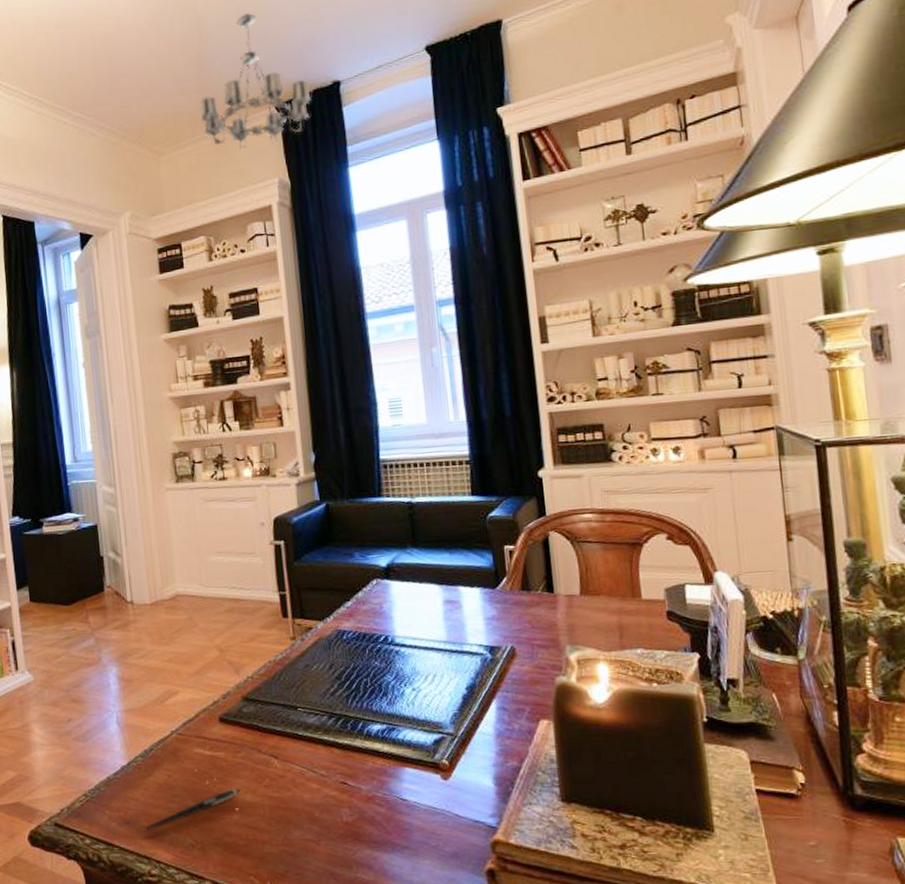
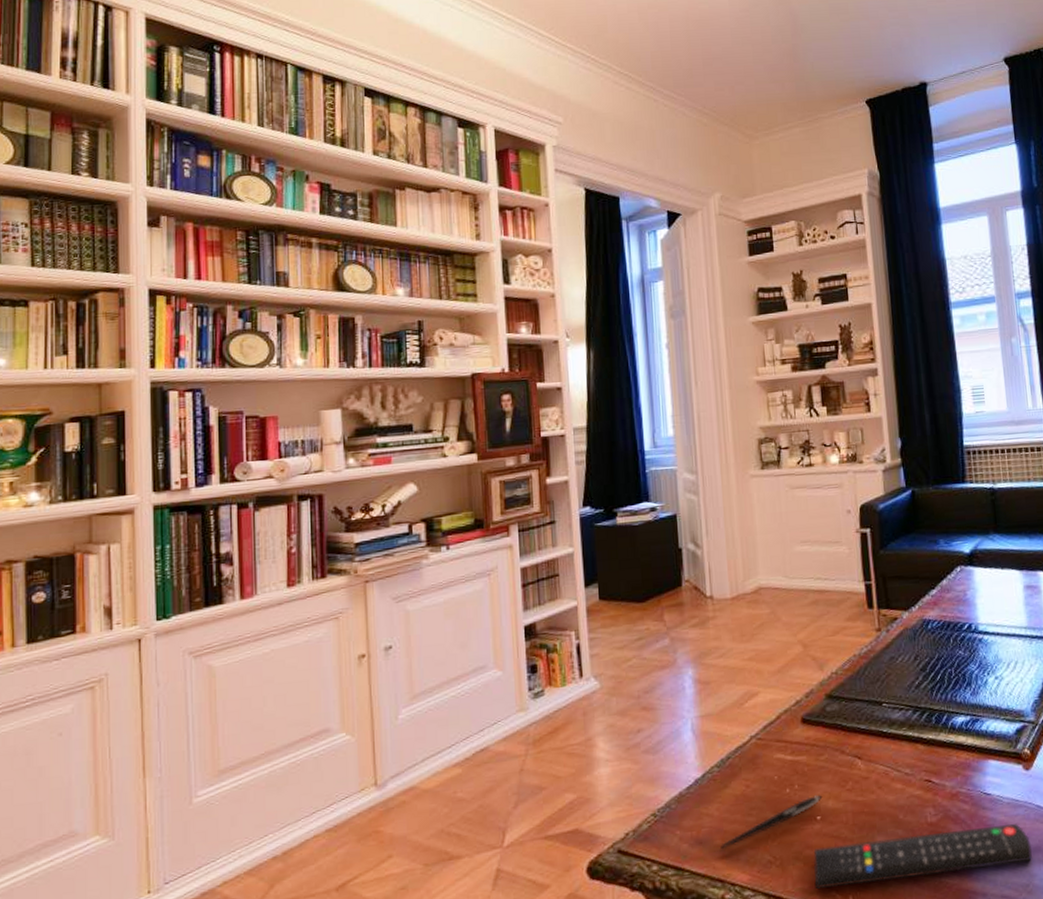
chandelier: present [200,12,311,149] -> none [793,11,900,139]
remote control: none [232,830,450,873] -> present [813,824,1032,889]

